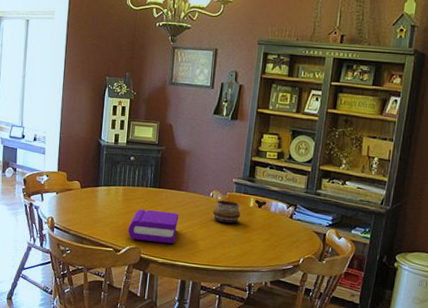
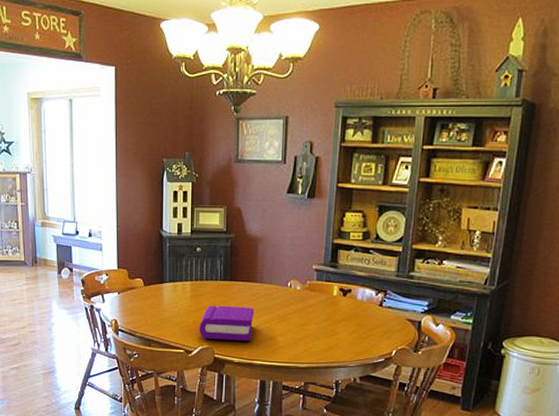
decorative bowl: present [212,200,240,224] -> none [292,290,323,316]

